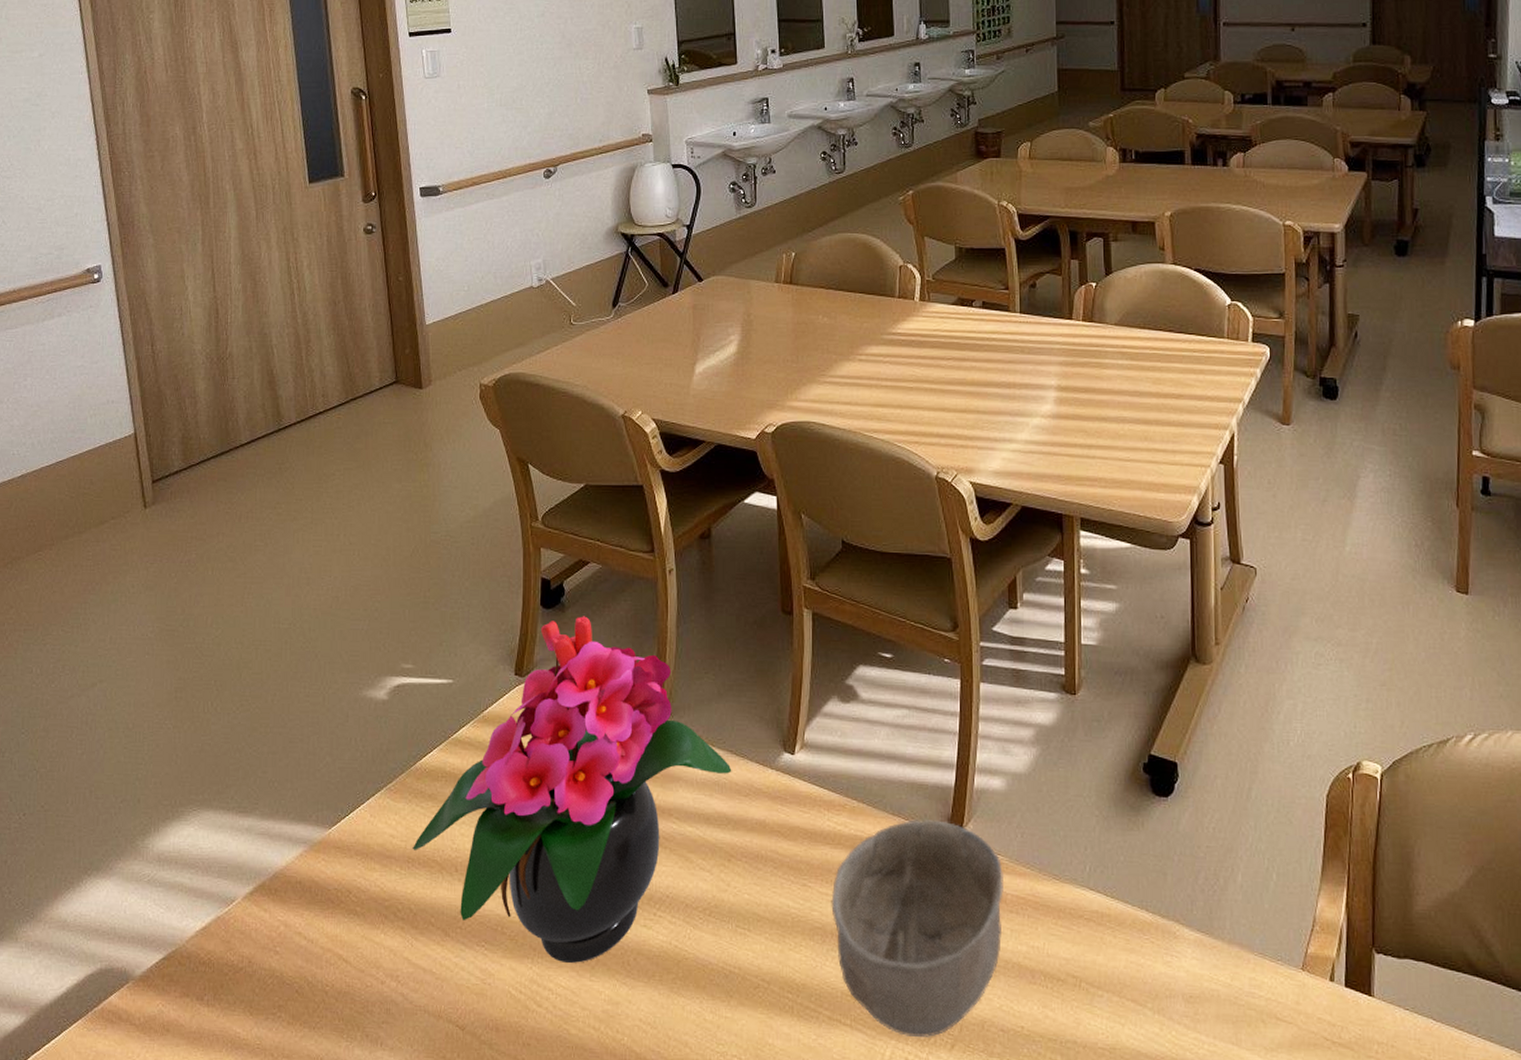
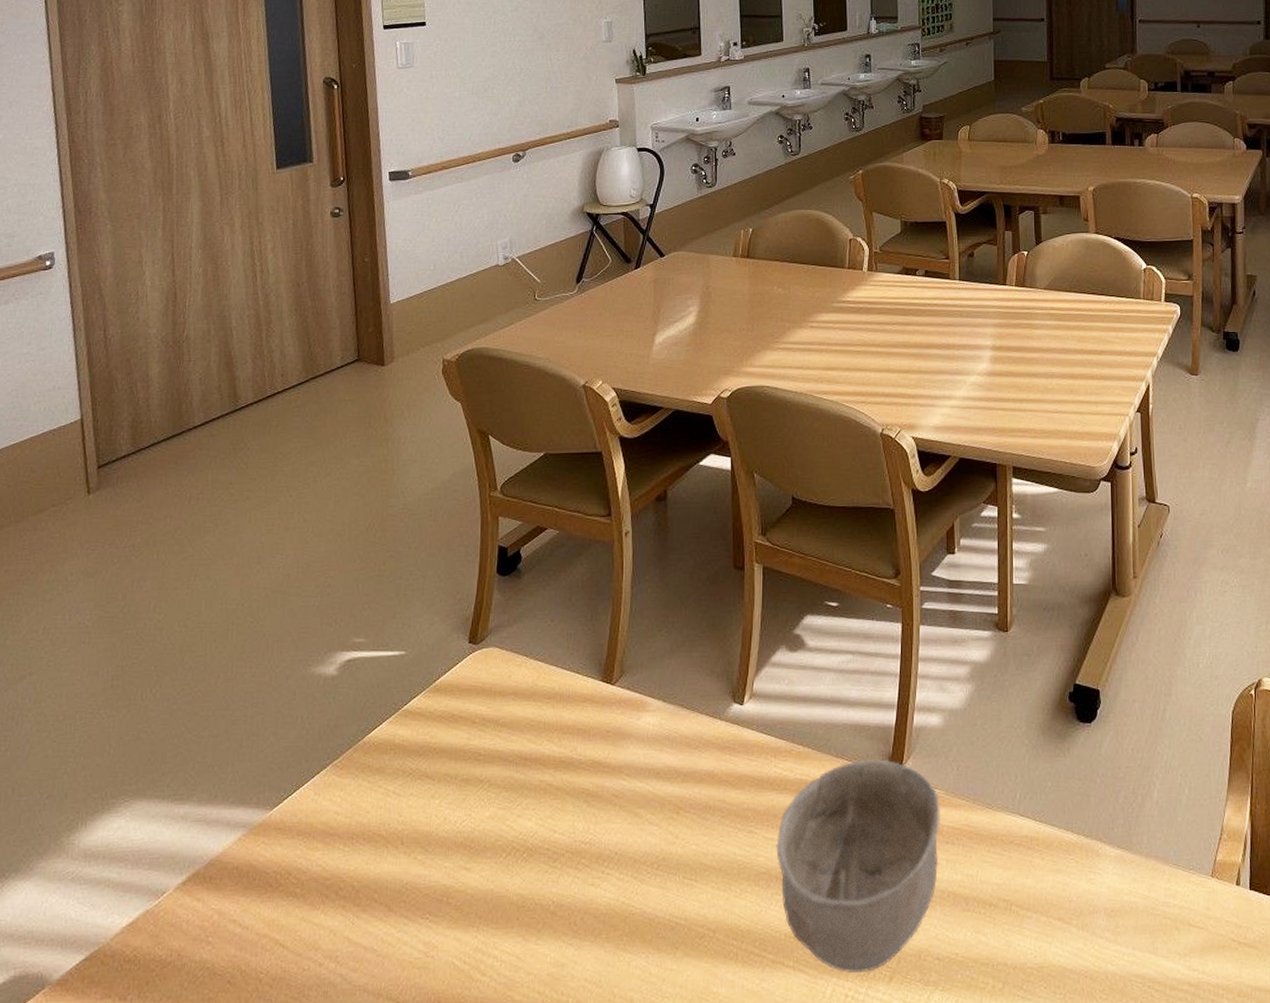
potted flower: present [413,616,732,963] -> none [358,581,683,928]

